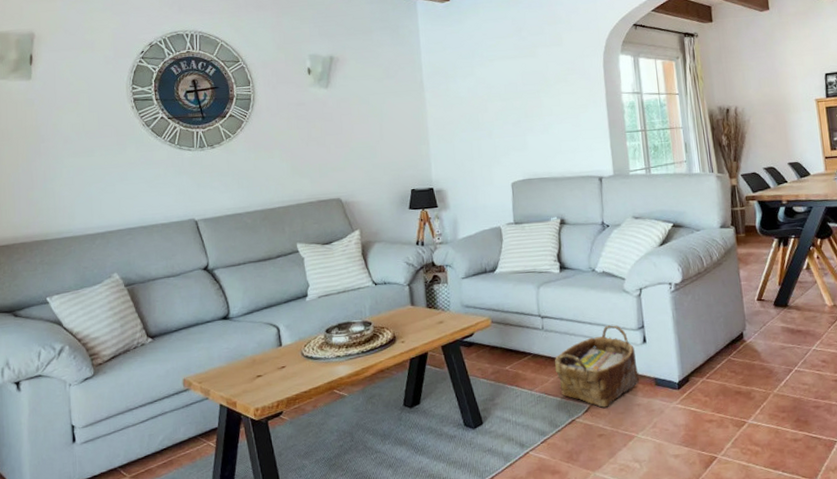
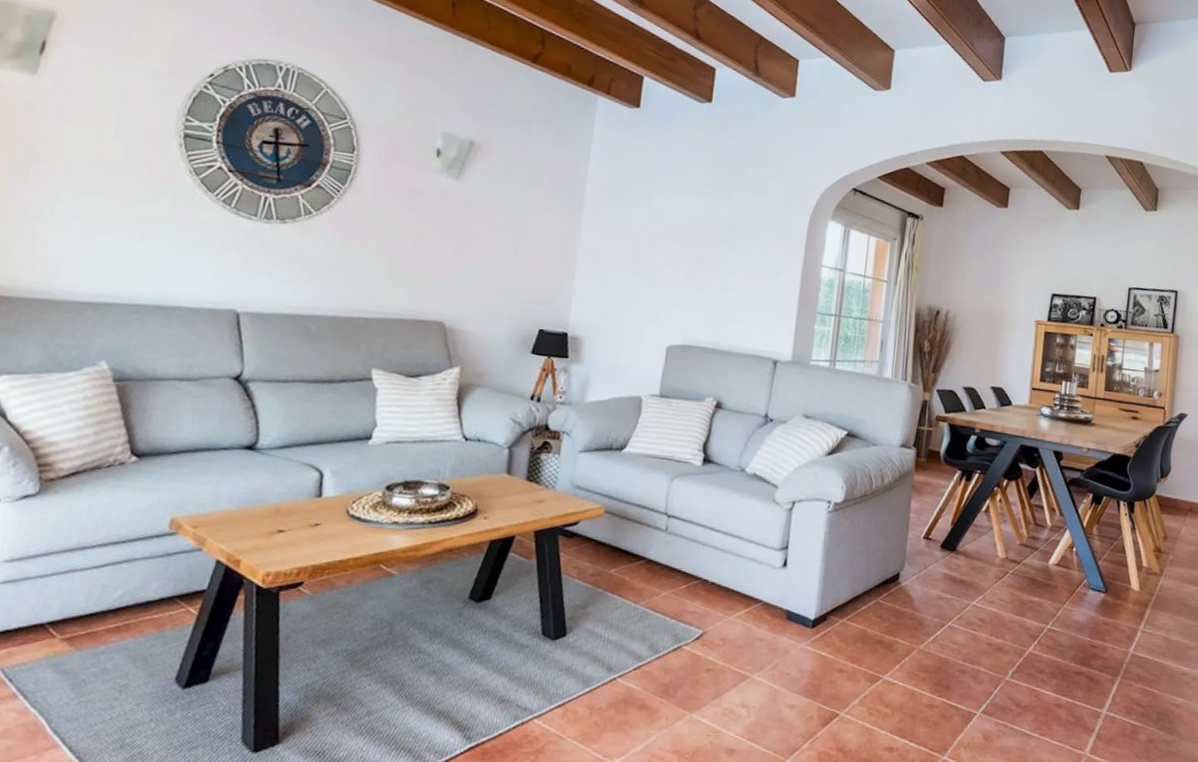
woven basket: present [554,324,640,408] -> none [671,538,771,637]

